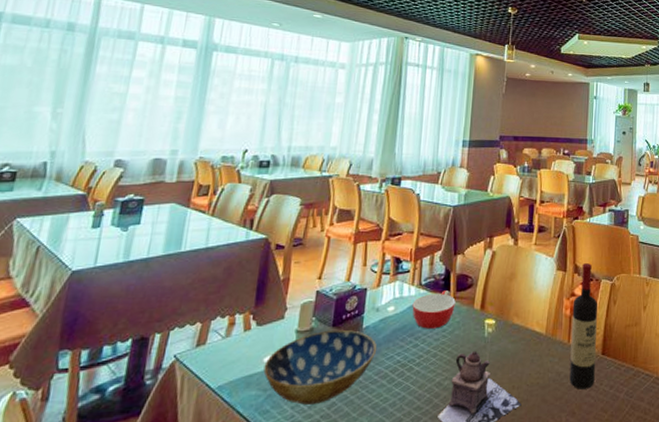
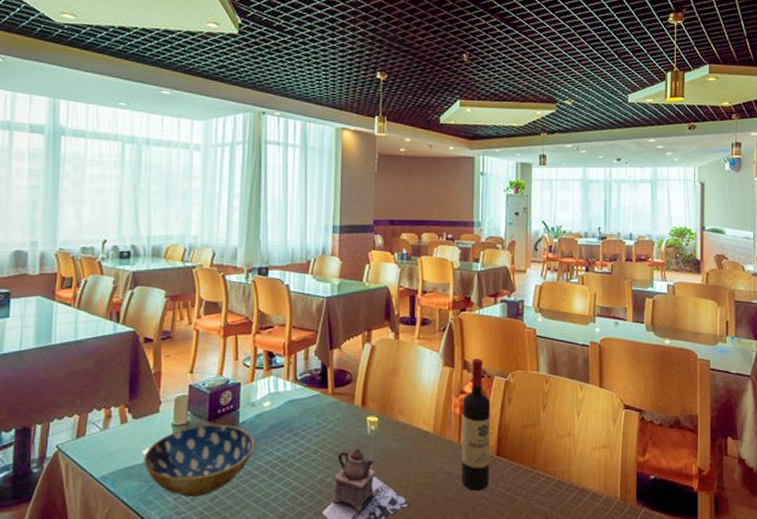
bowl: present [412,290,456,329] -> none [289,386,334,425]

